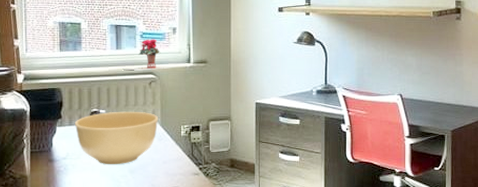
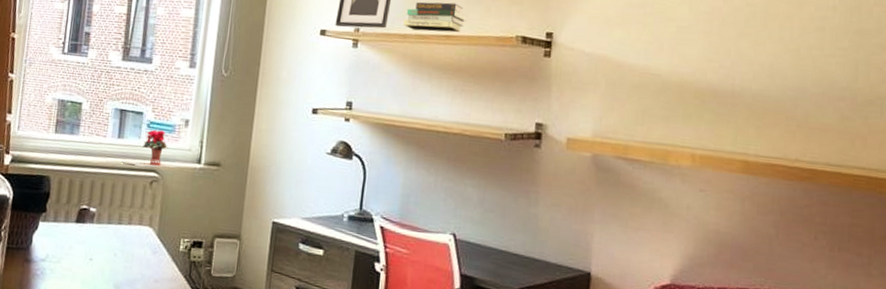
bowl: present [75,111,159,164] -> none [60,211,156,277]

